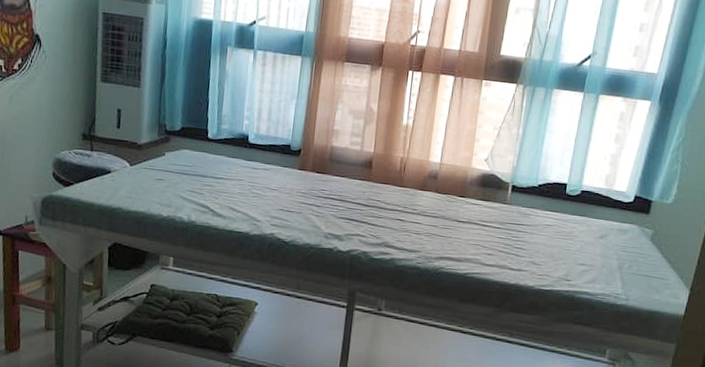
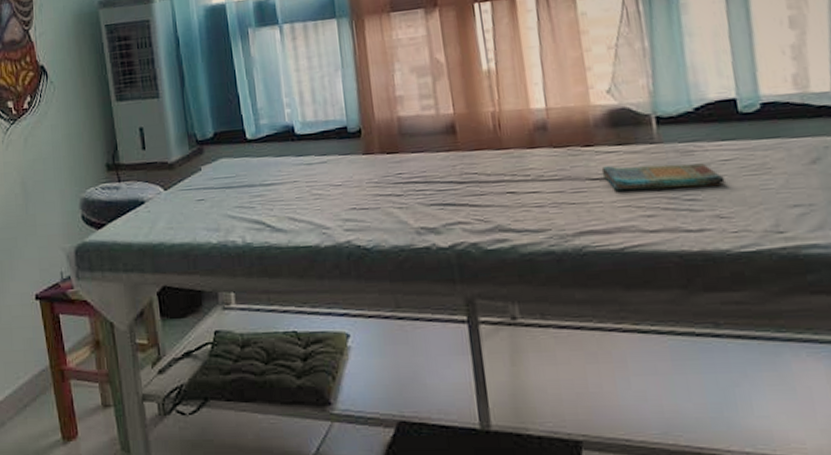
dish towel: none [466,213,544,242] -> present [601,163,725,191]

